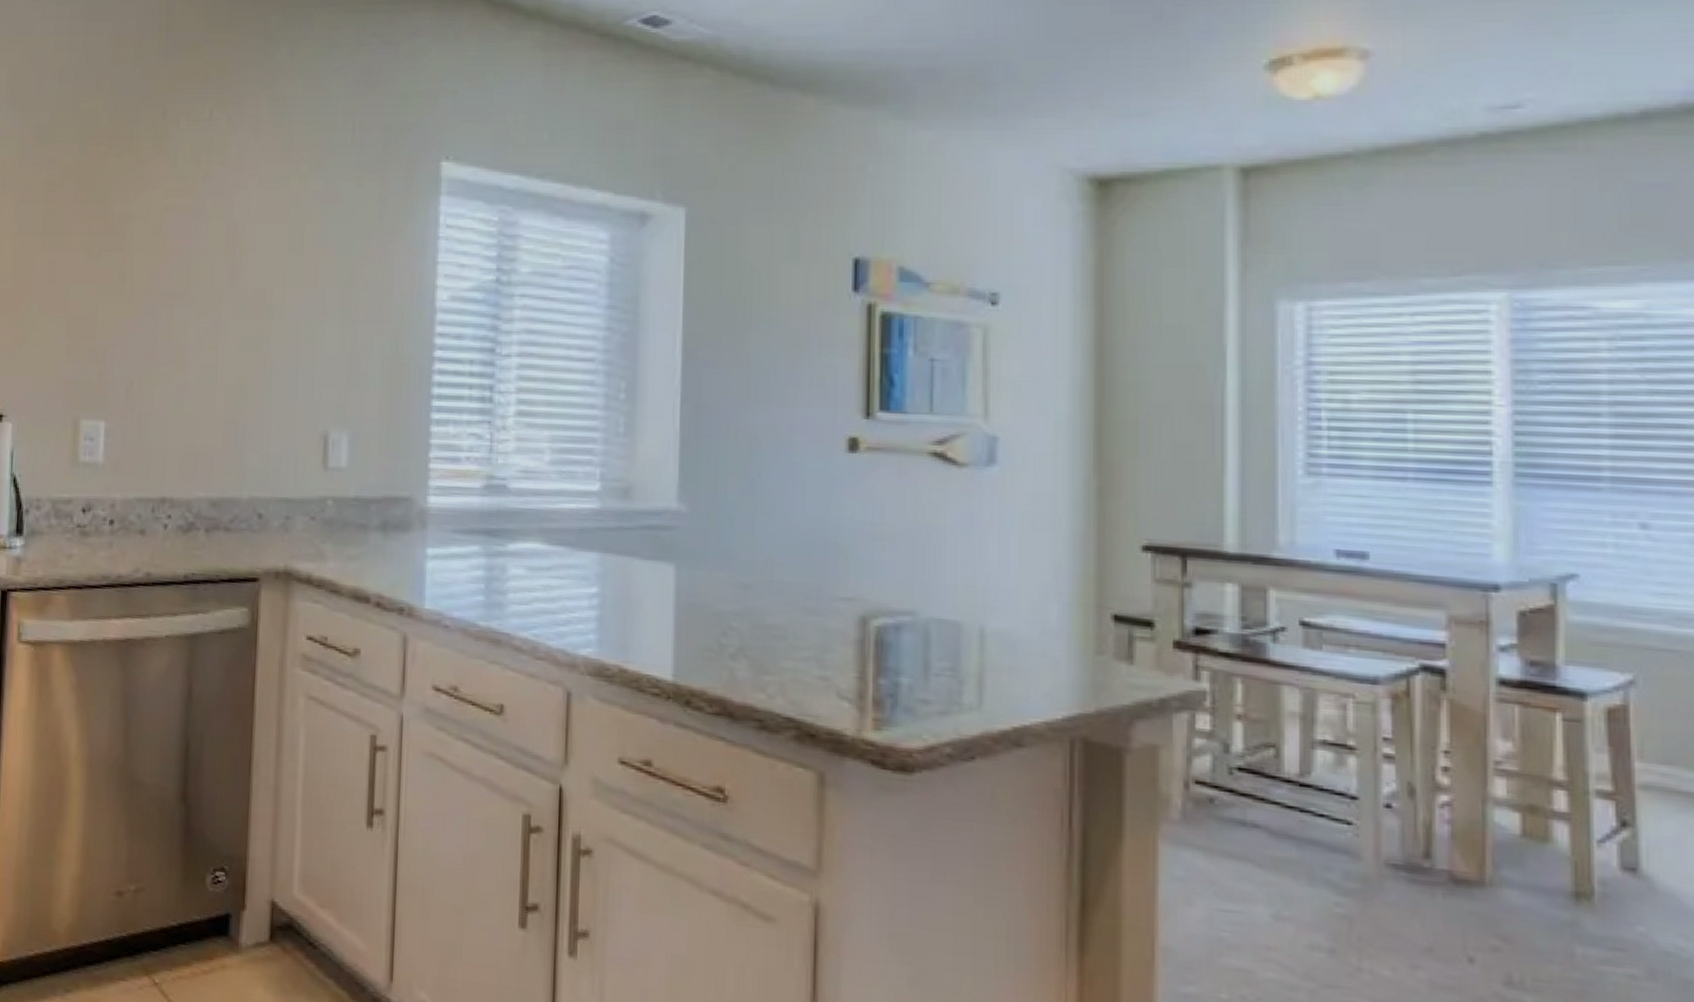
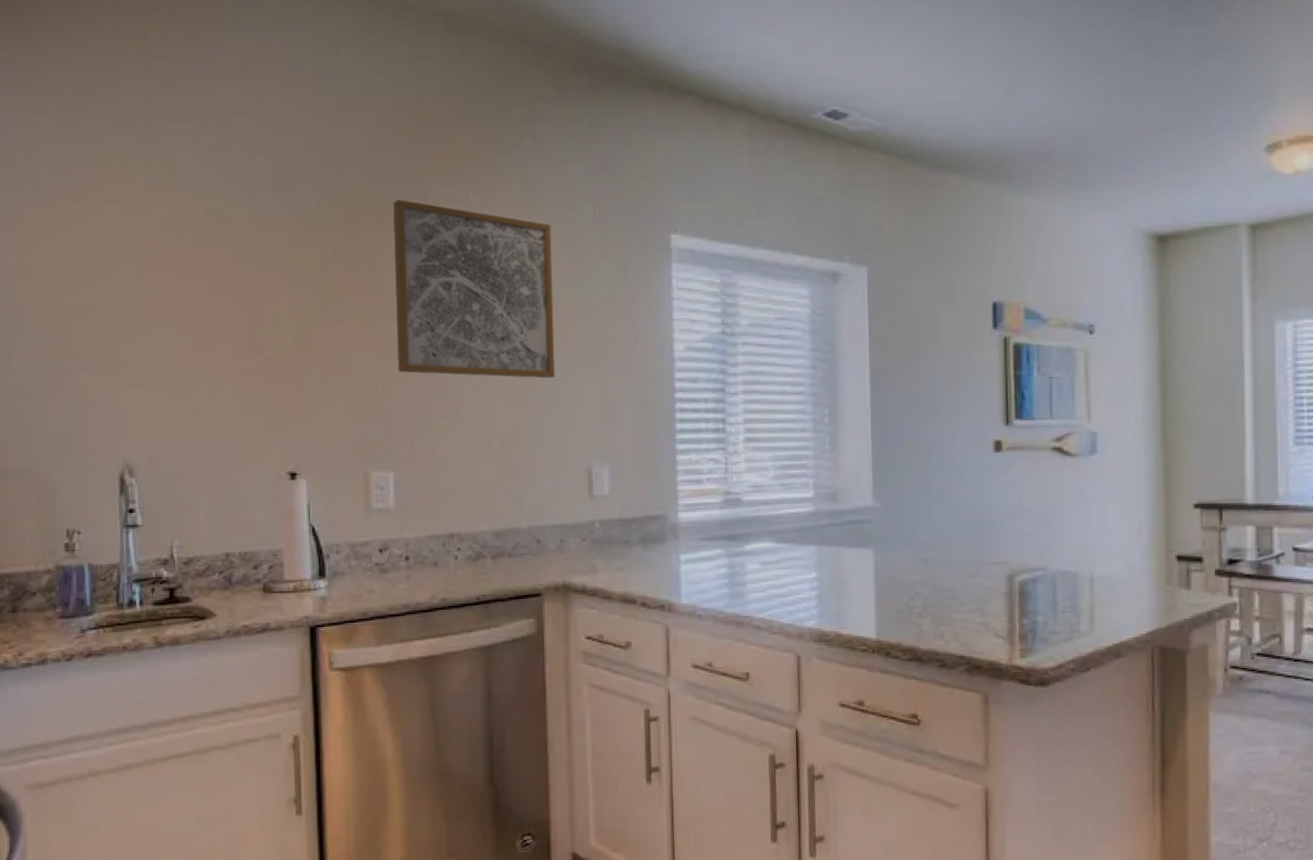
wall art: none [120,116,302,325] -> present [393,200,555,379]

